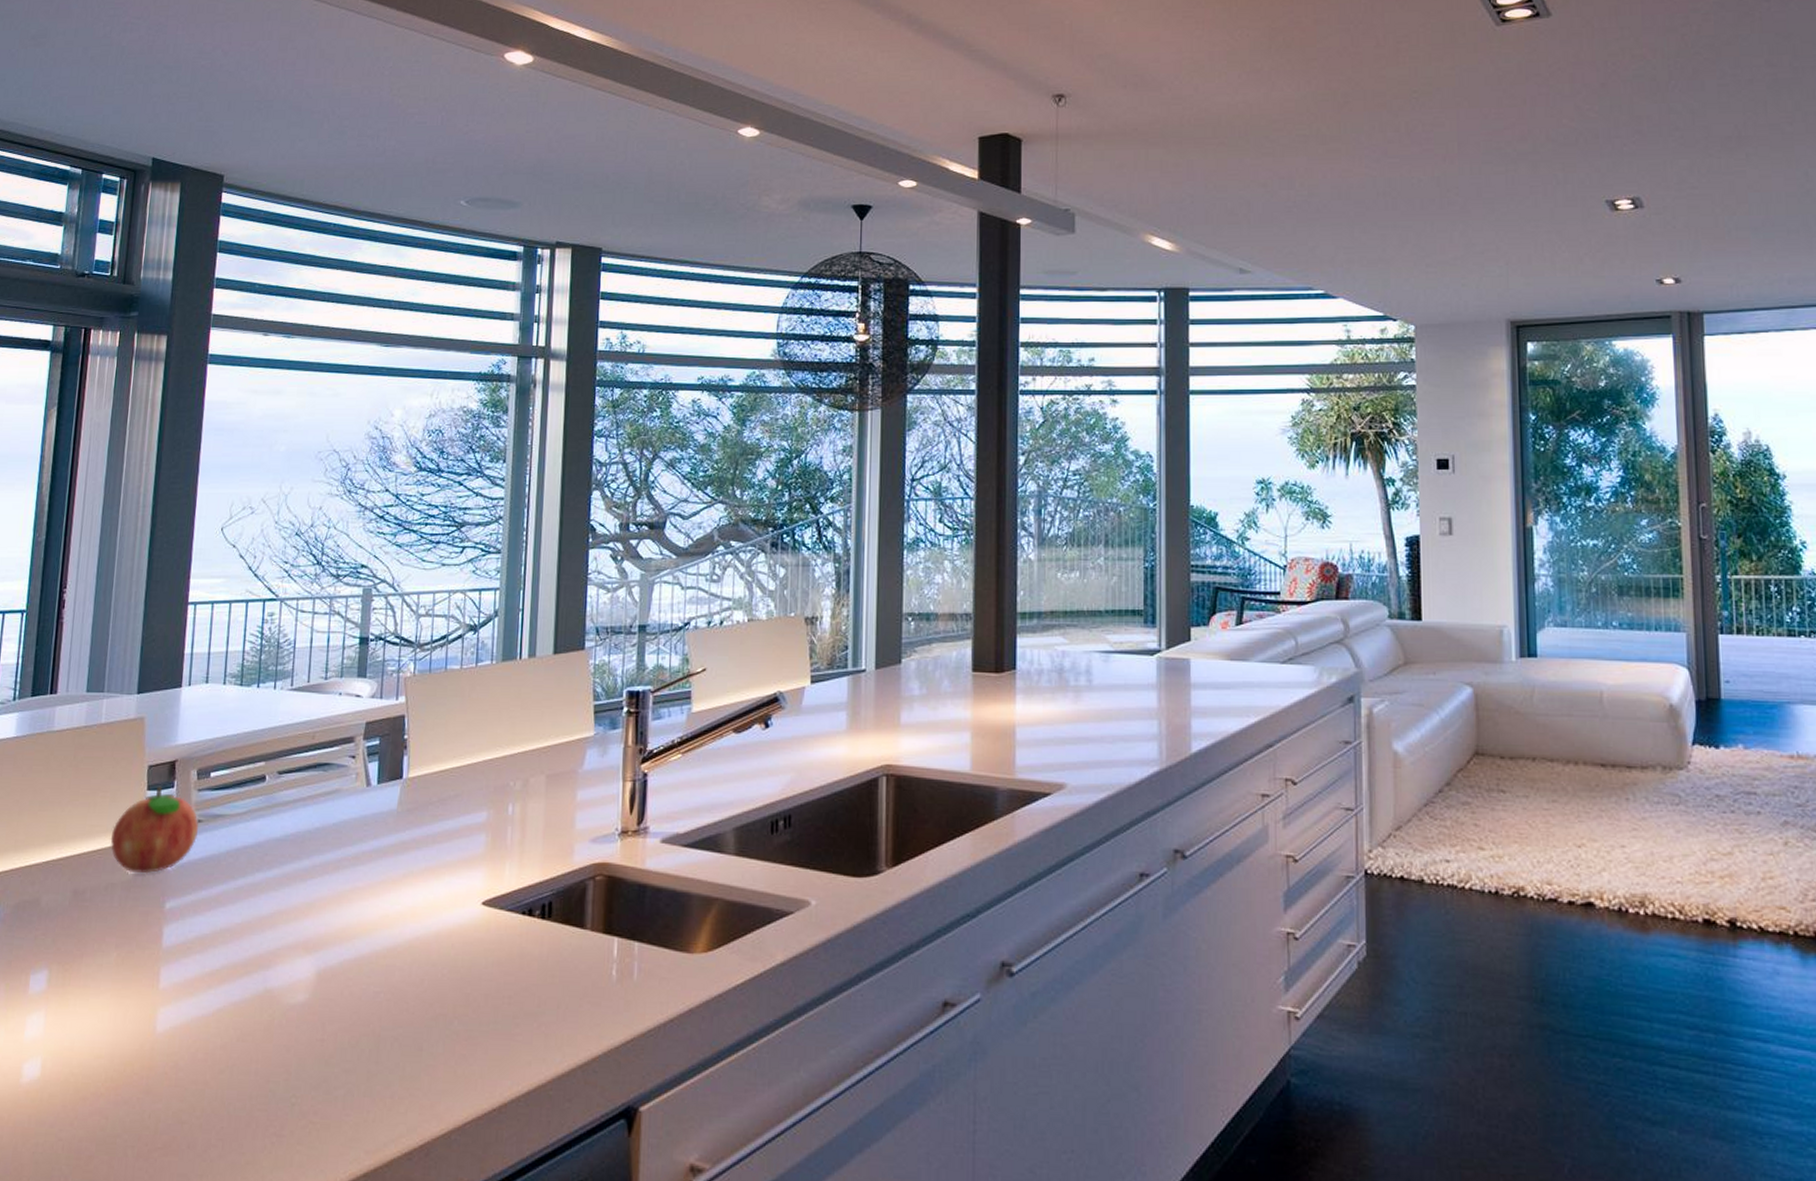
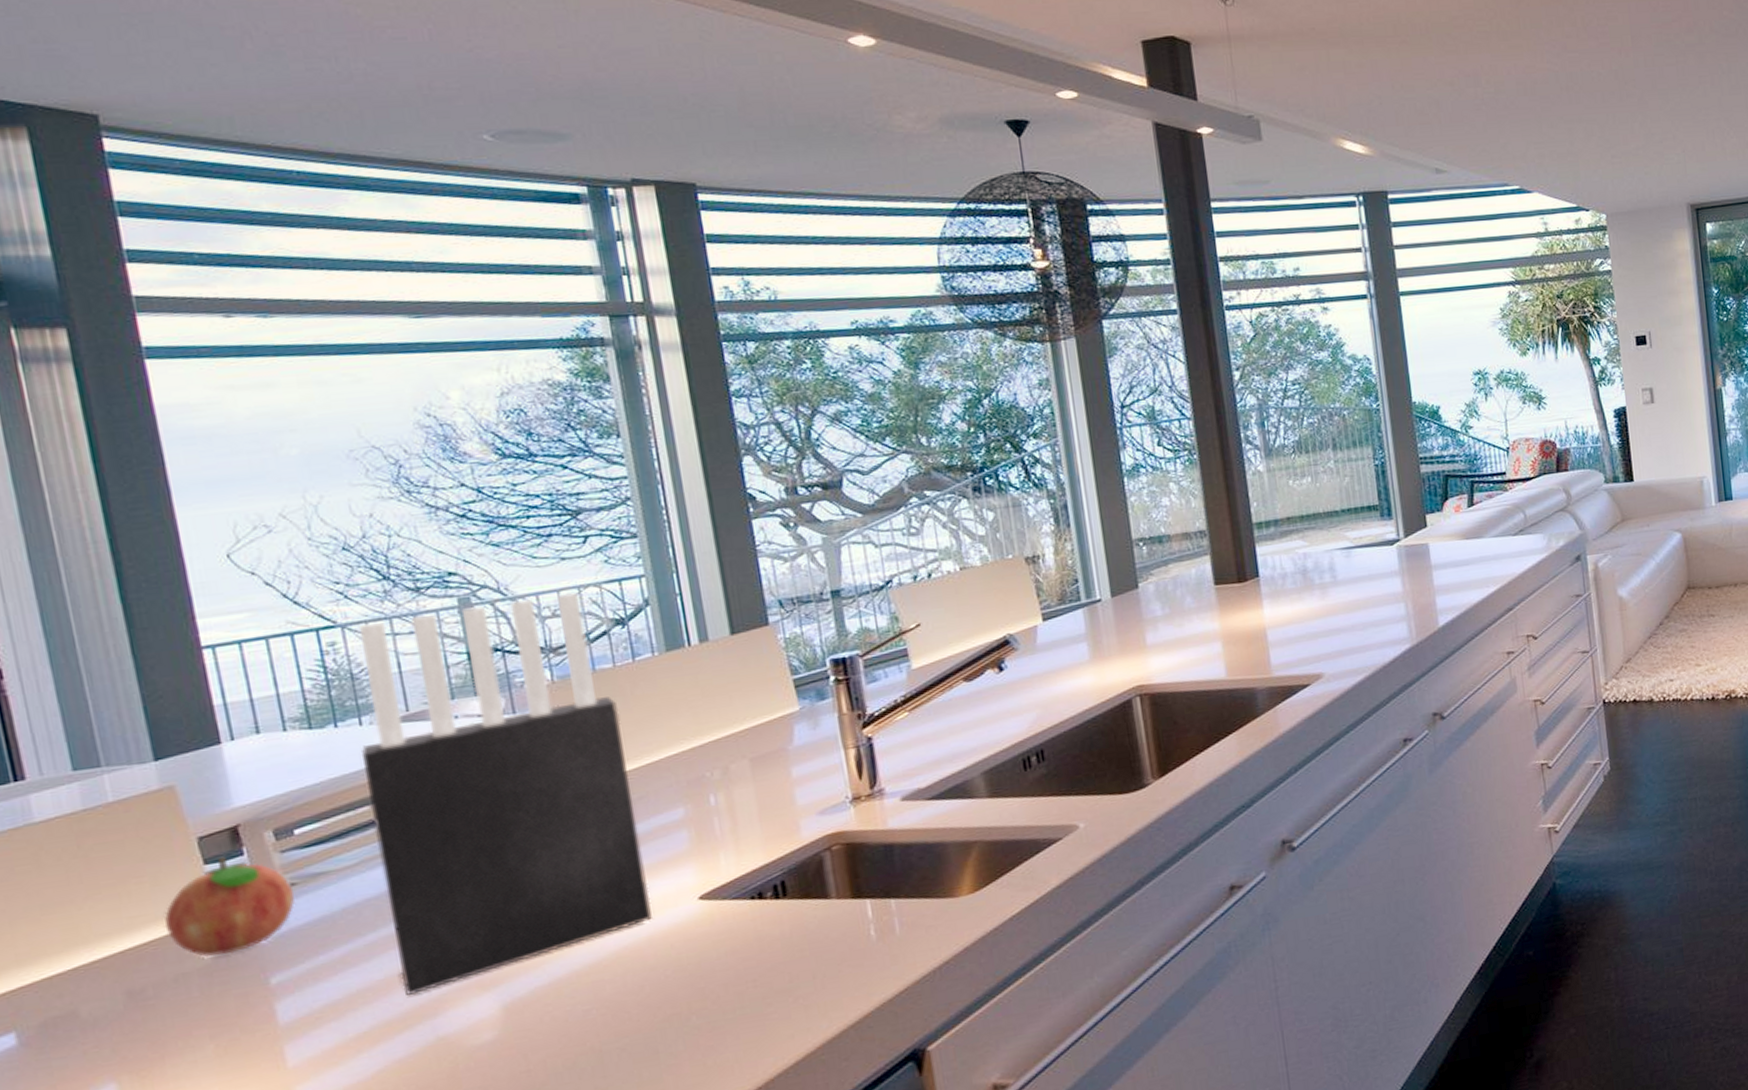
knife block: none [251,596,457,943] -> present [358,592,652,995]

